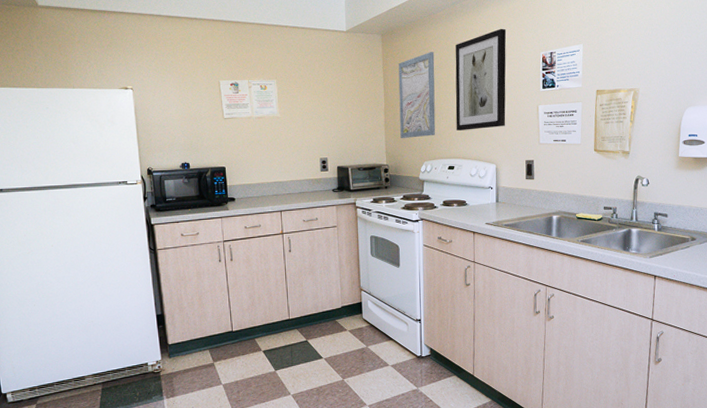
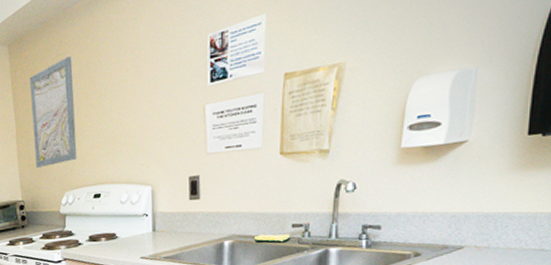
wall art: present [455,28,507,130] -> none [97,10,163,150]

